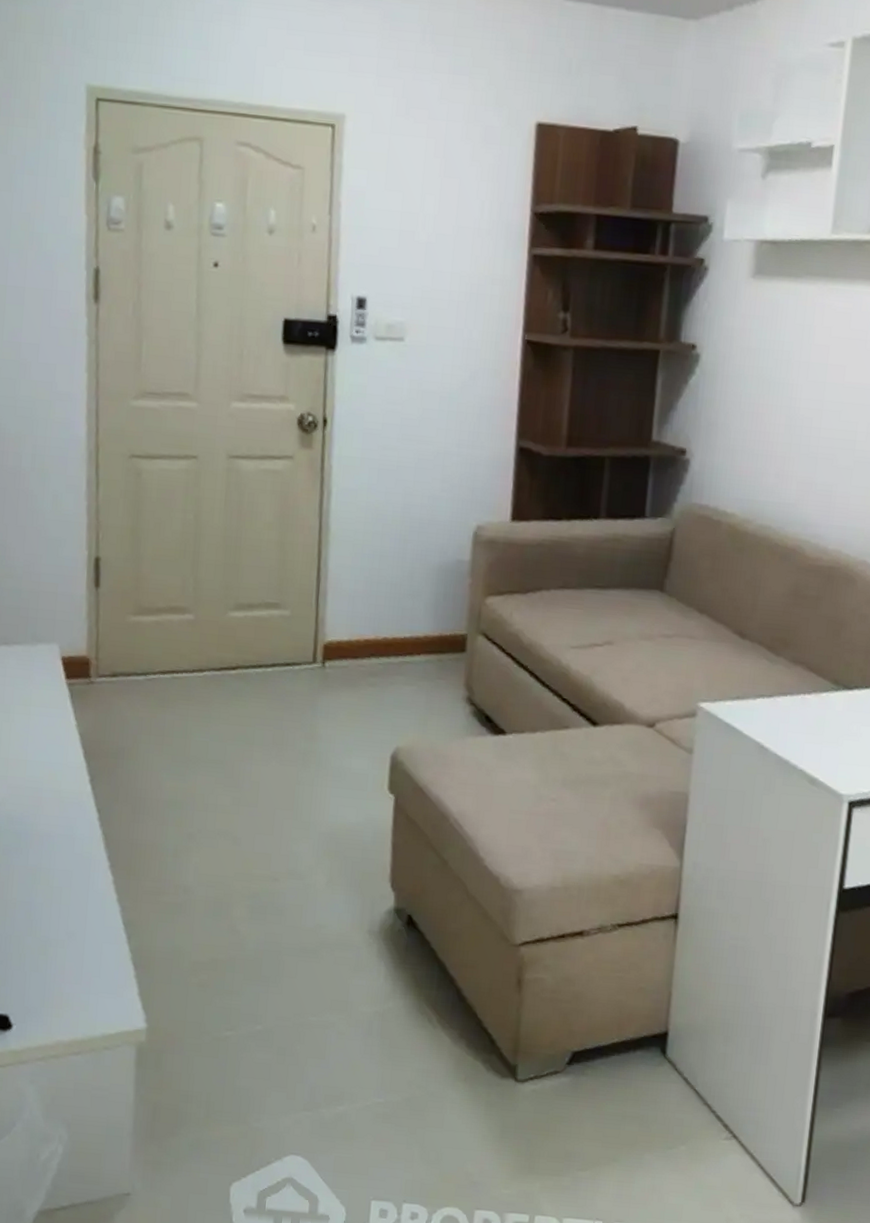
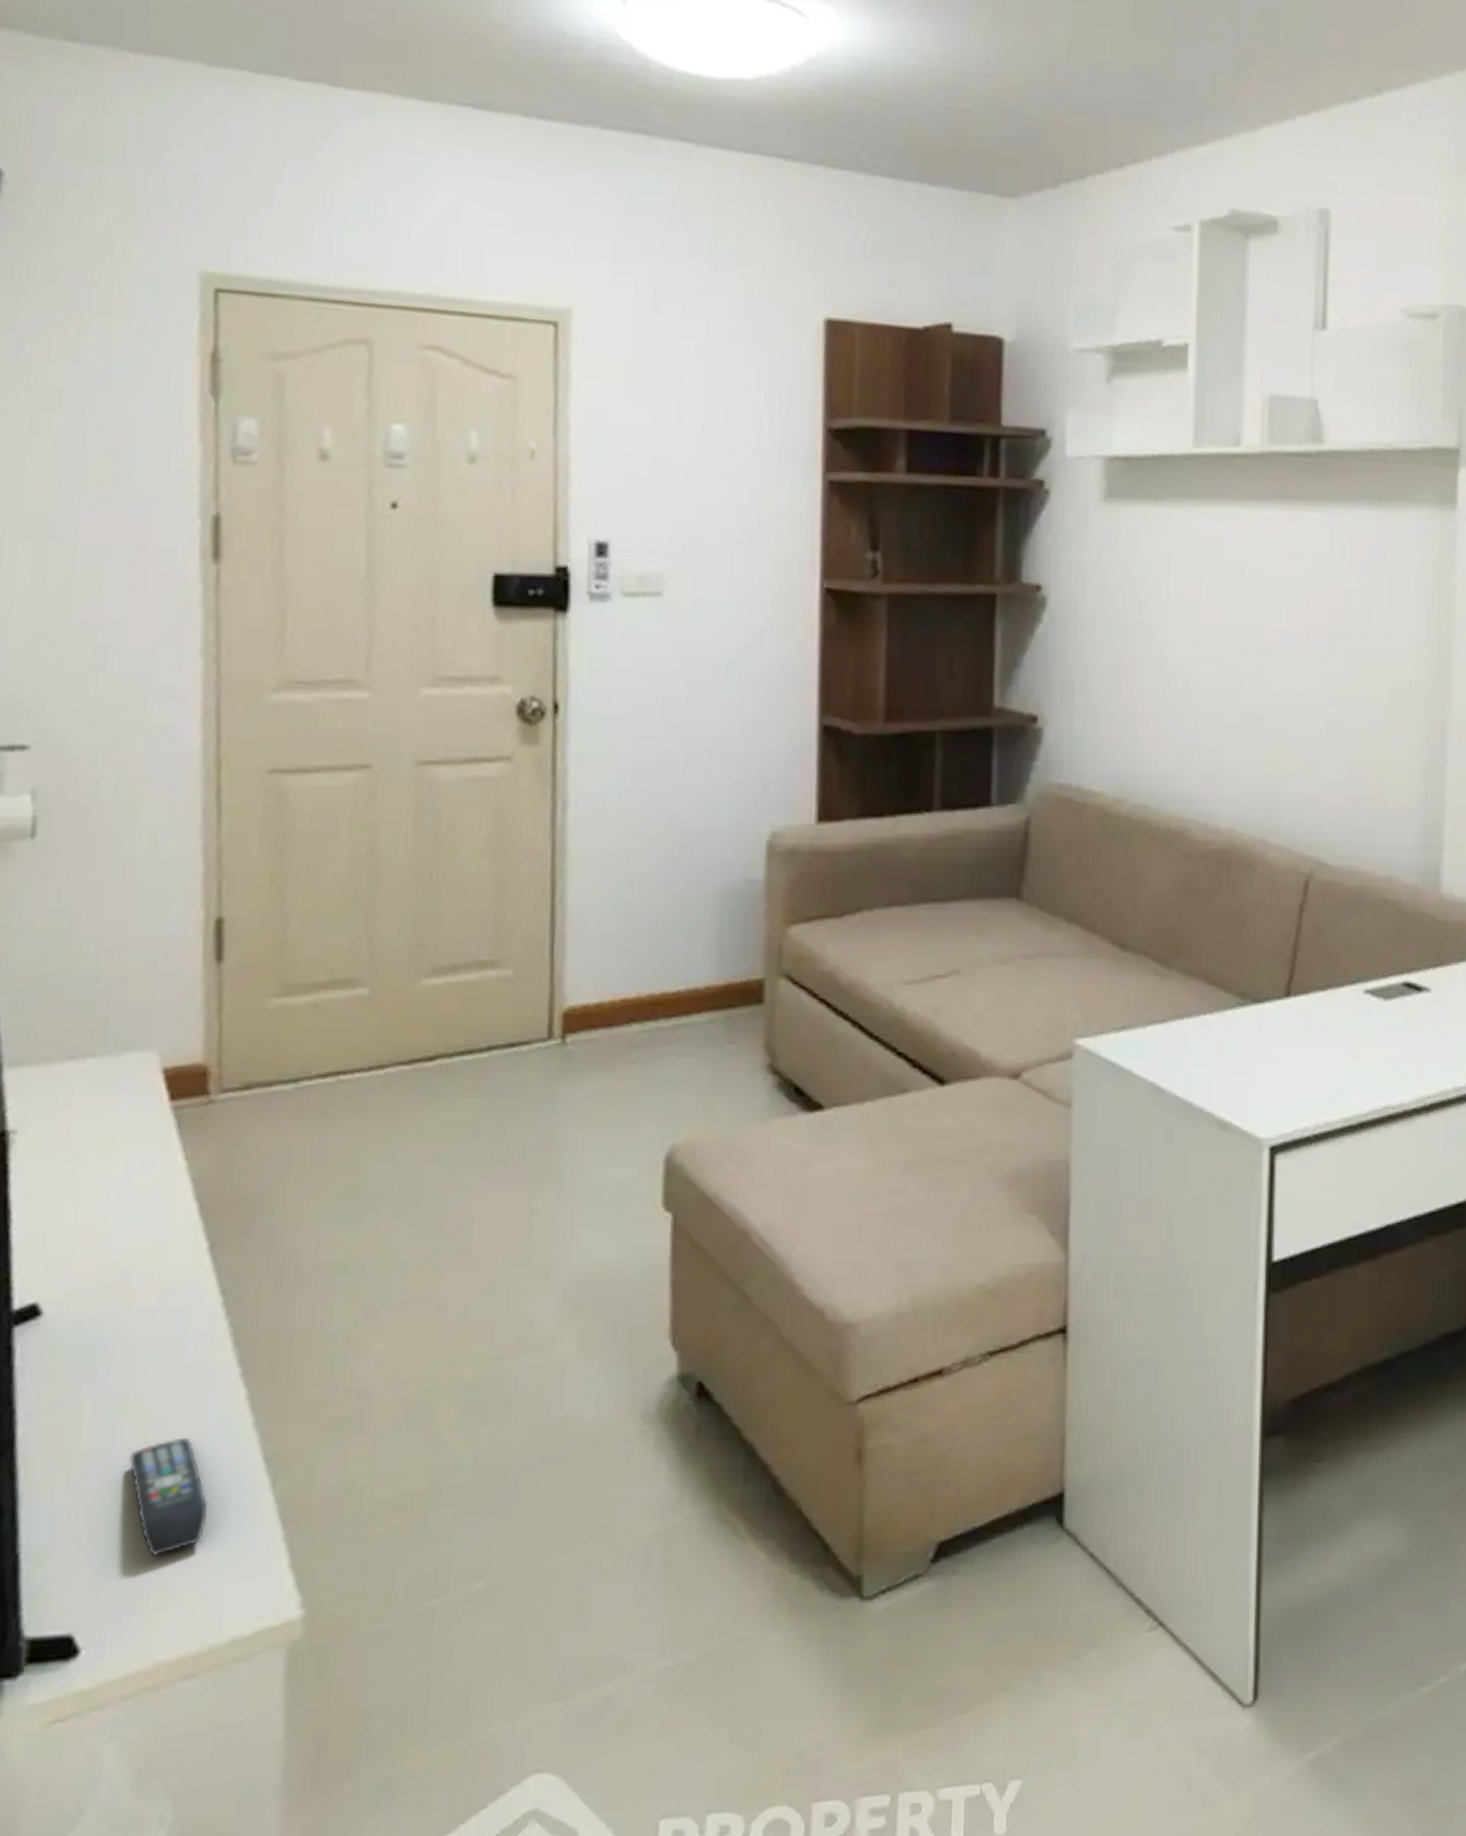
remote control: none [40,901,89,975] -> present [128,1438,209,1556]

